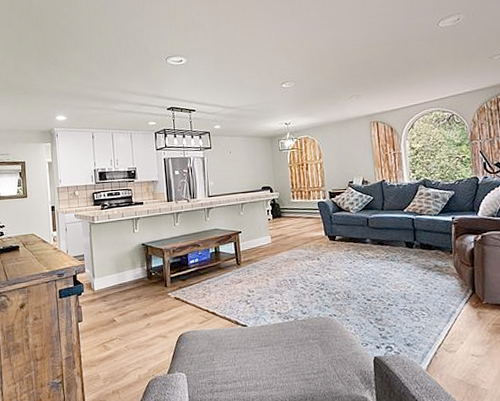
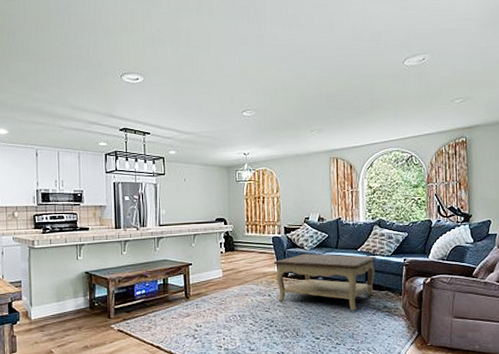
coffee table: none [321,216,424,271] -> present [274,253,376,310]

